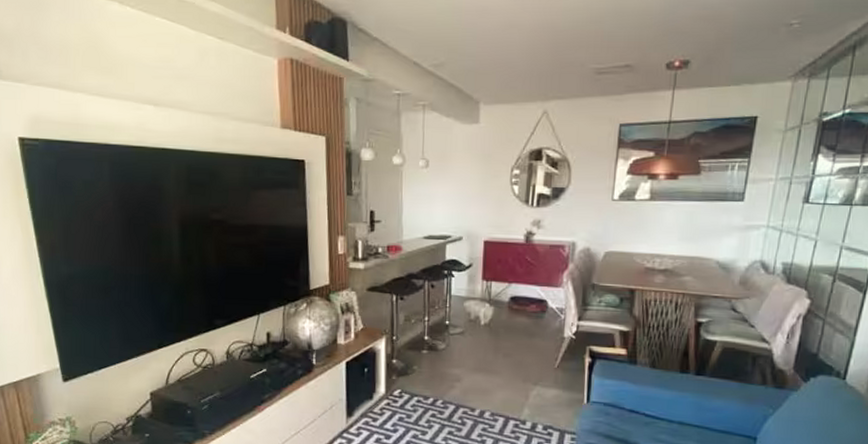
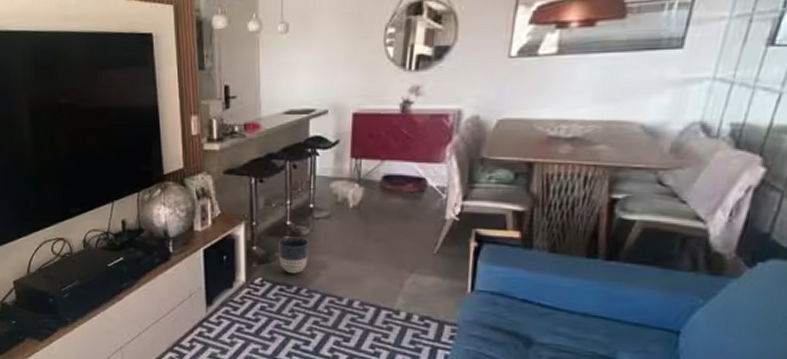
planter: none [416,351,445,386] -> present [278,236,309,274]

